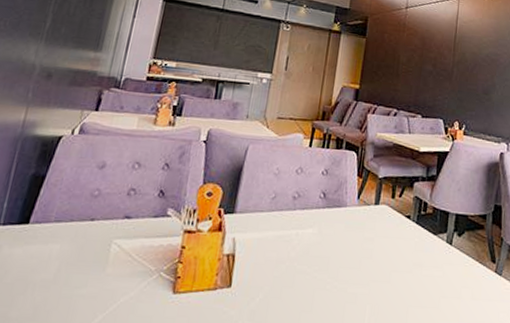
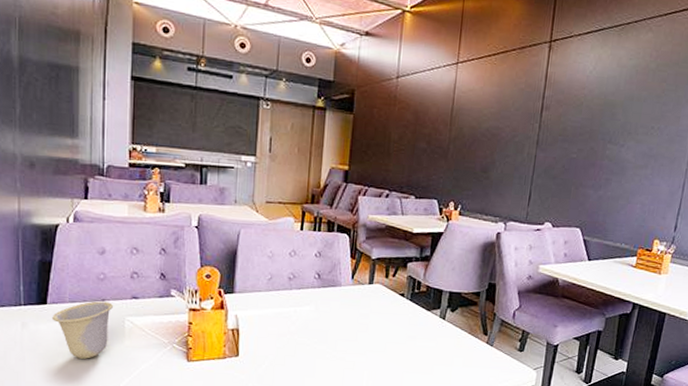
cup: none [31,221,103,290] -> present [52,301,114,359]

